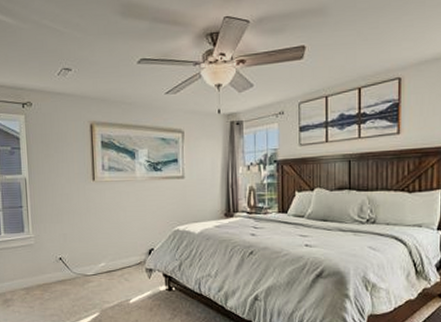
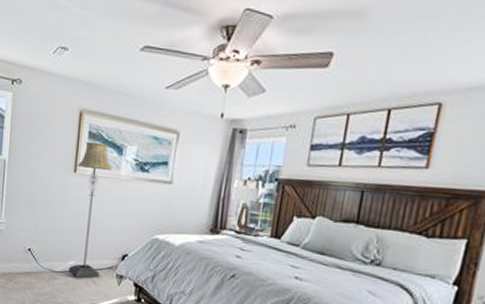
floor lamp: none [94,150,130,279] -> present [69,141,113,279]

